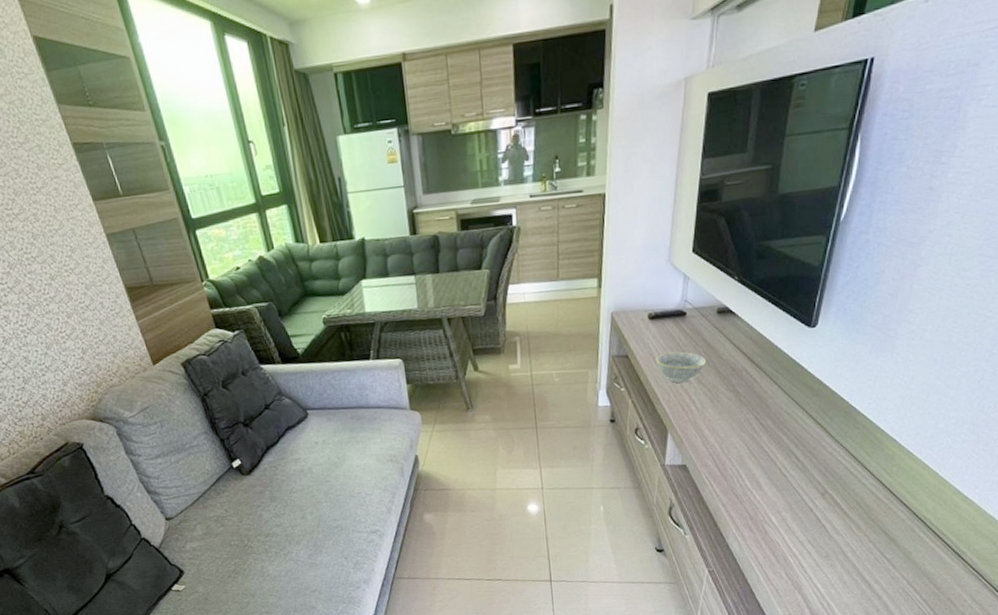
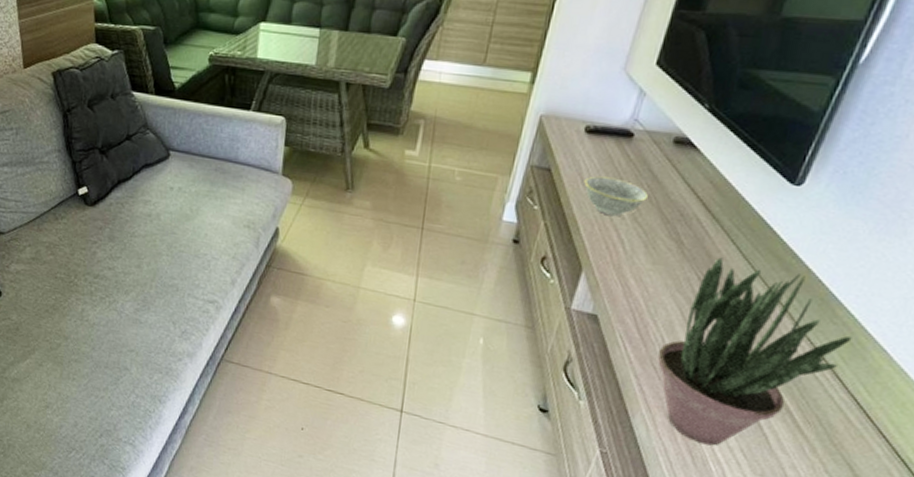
potted plant: none [736,396,871,545] -> present [657,257,853,446]

